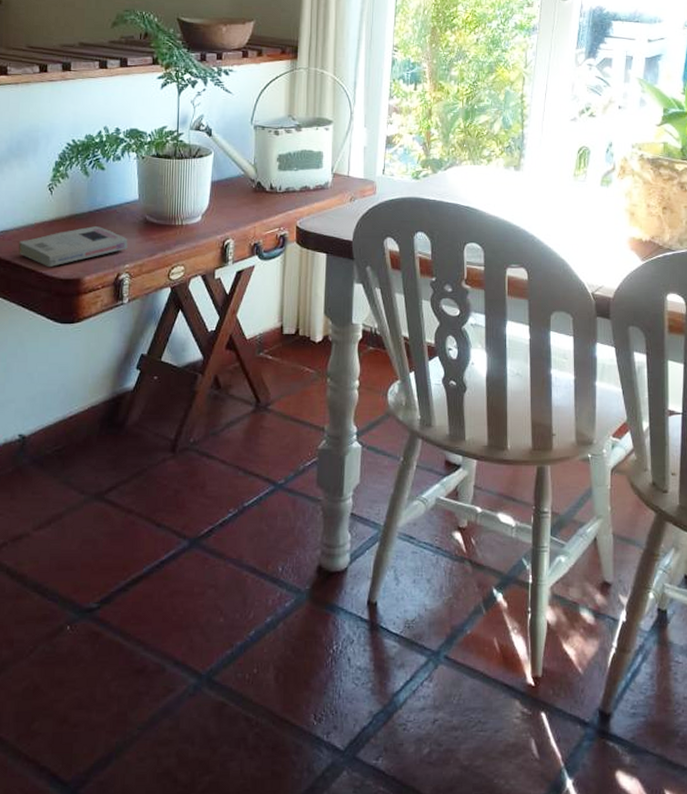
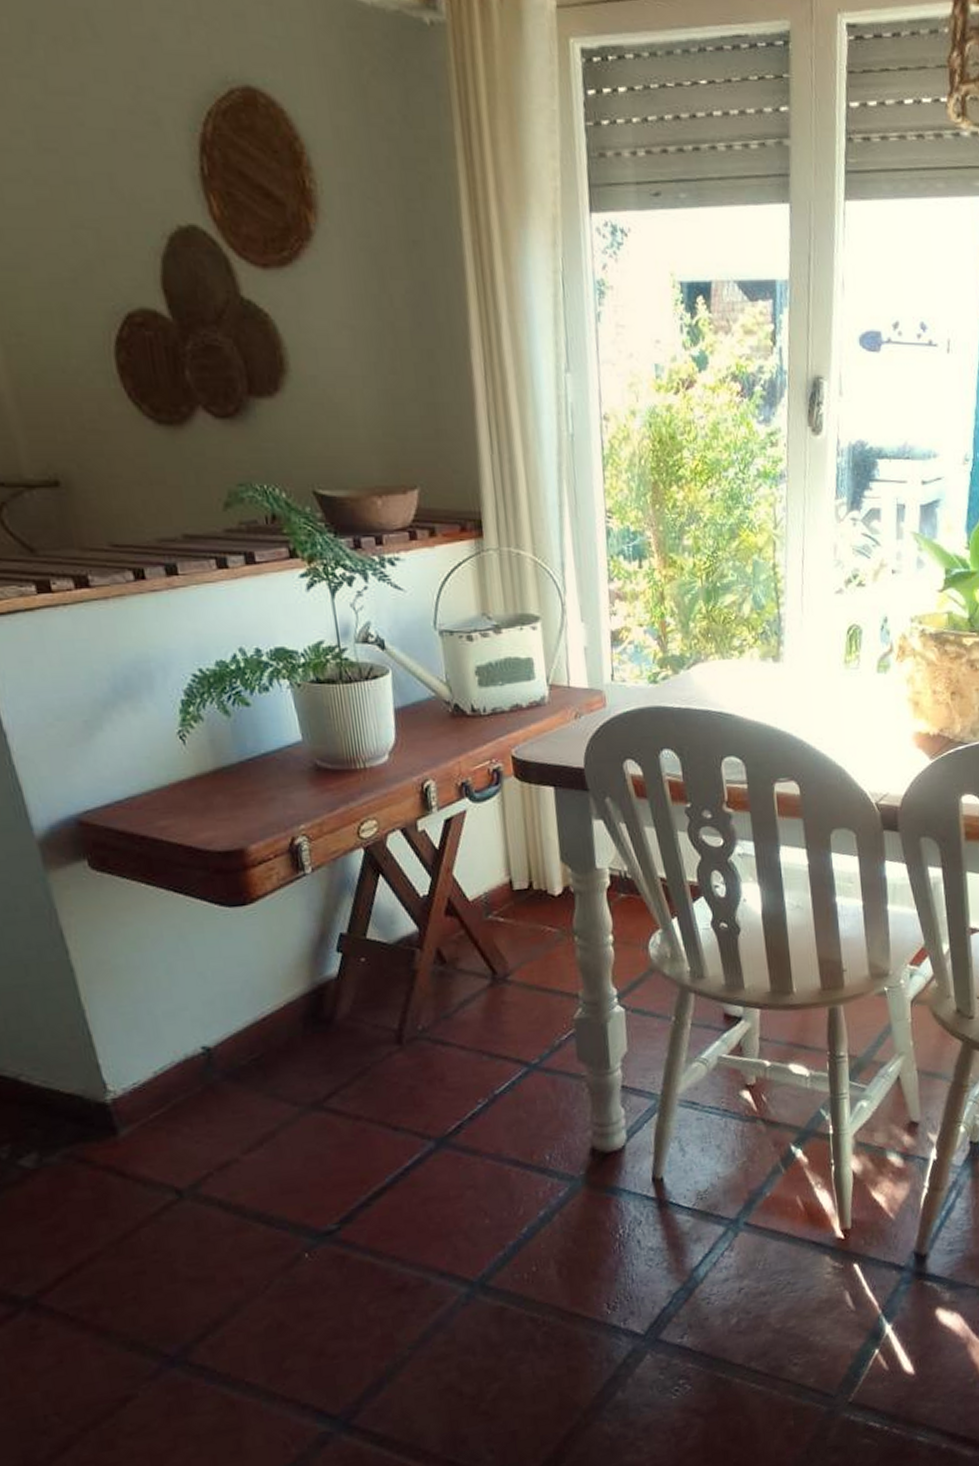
book: present [19,226,128,267] -> none [153,780,299,838]

